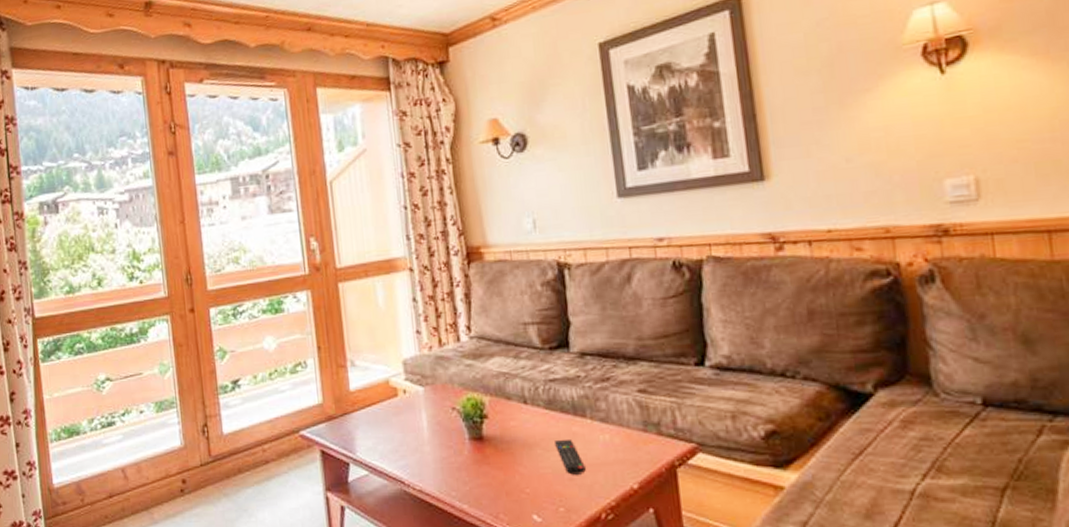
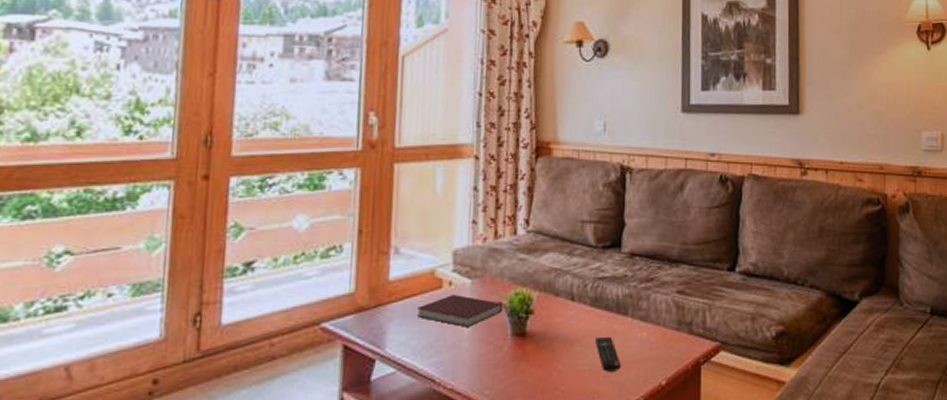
notebook: none [378,401,458,432] -> present [416,293,503,327]

